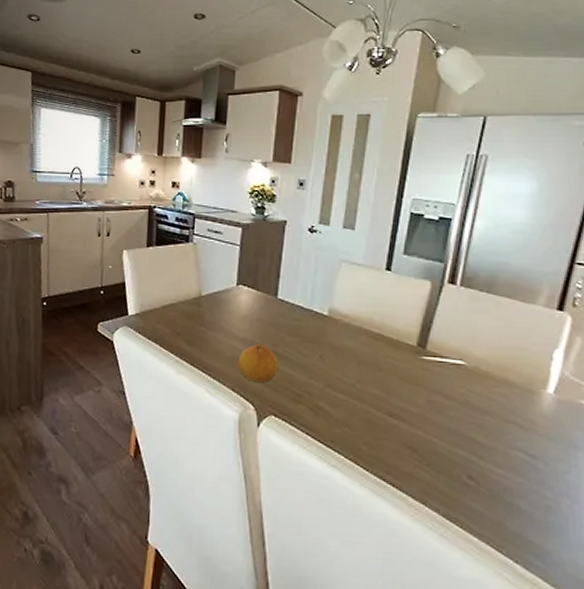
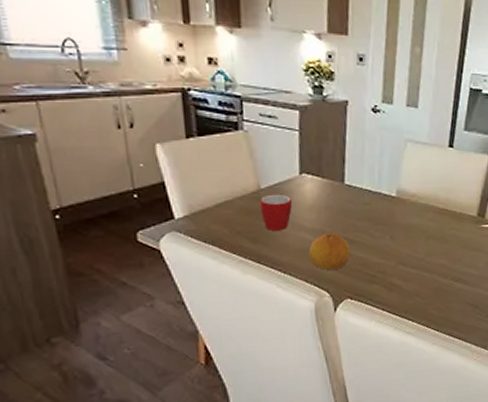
mug: none [199,301,227,337] -> present [259,193,292,232]

